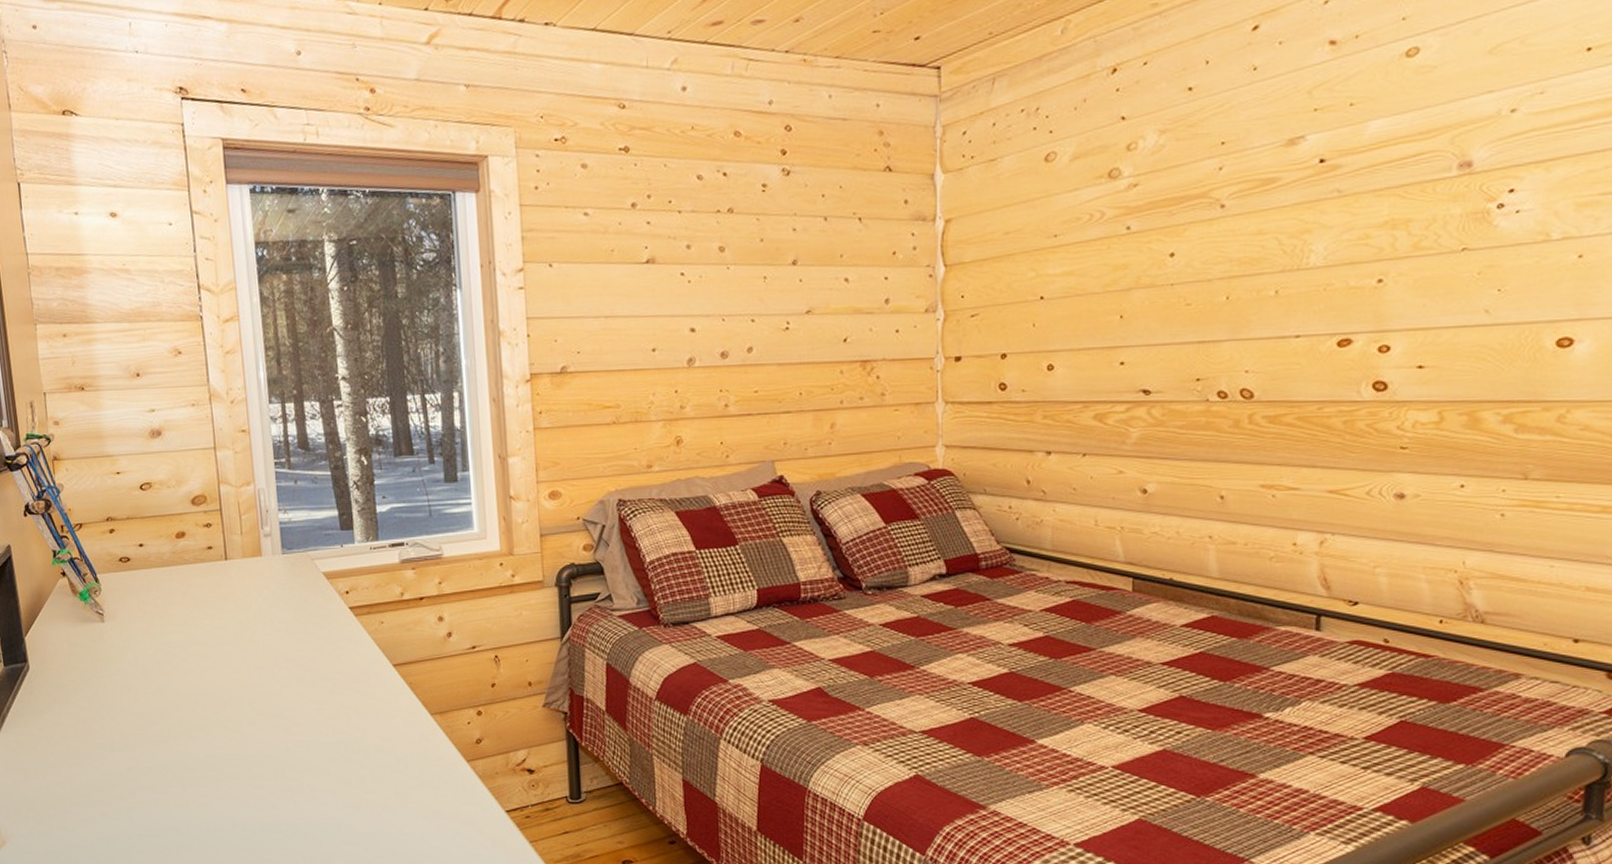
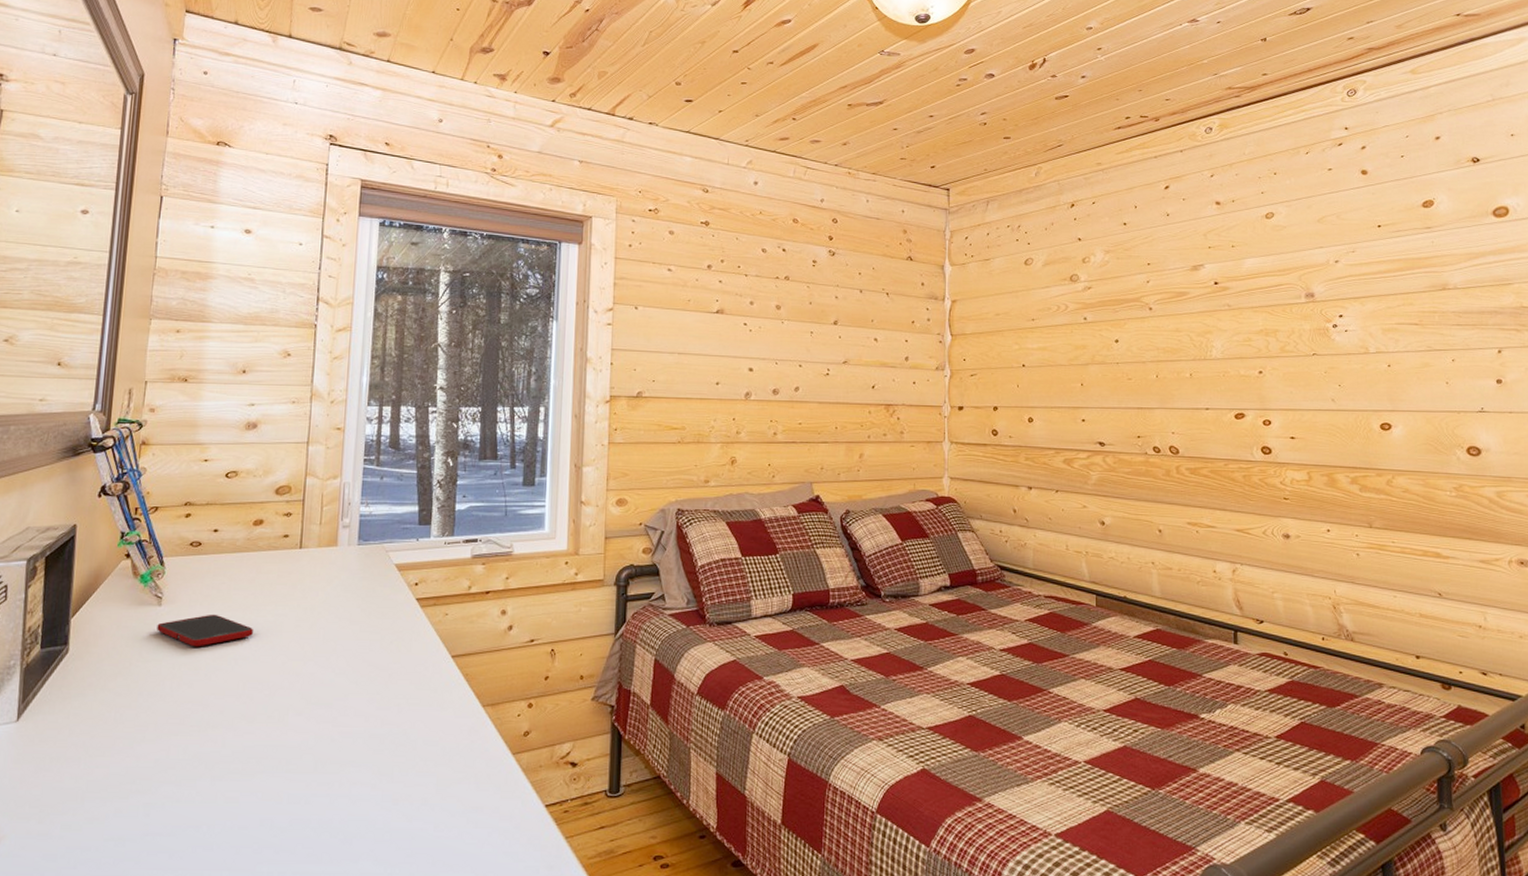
cell phone: none [104,628,195,662] -> present [157,614,253,647]

